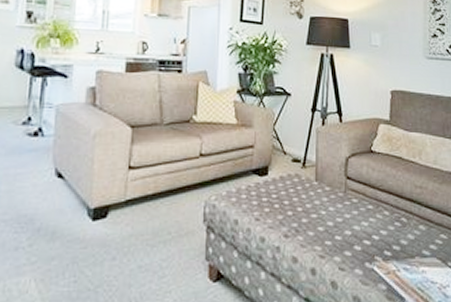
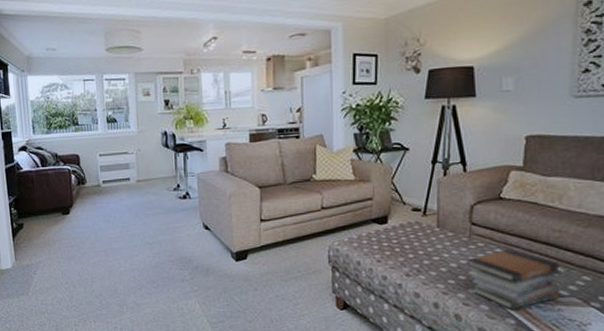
book stack: none [342,205,424,273] -> present [467,248,562,310]

